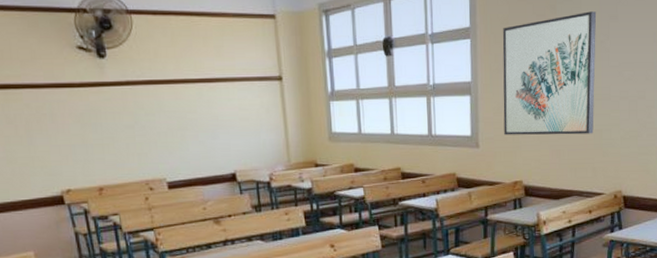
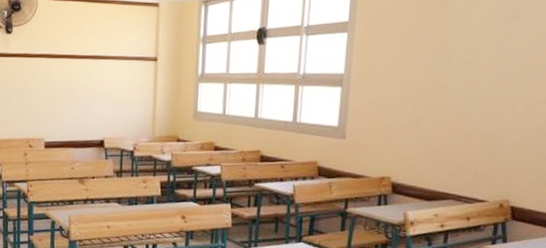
wall art: present [502,11,597,135] -> none [375,11,494,137]

